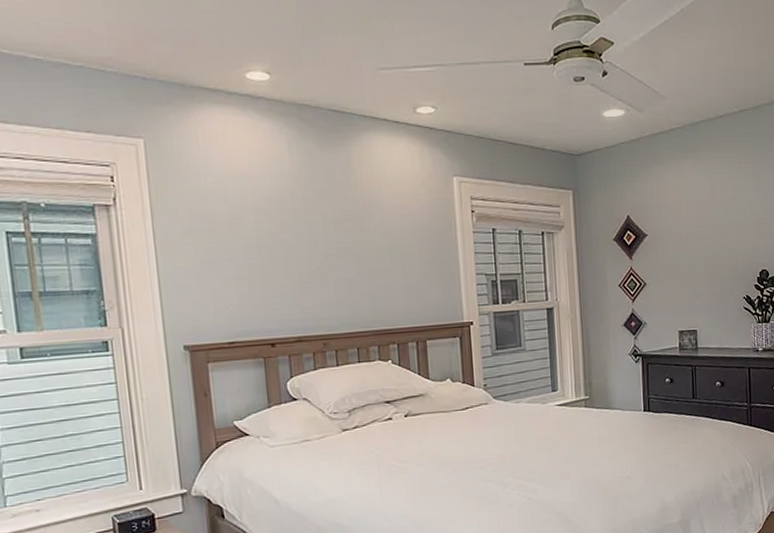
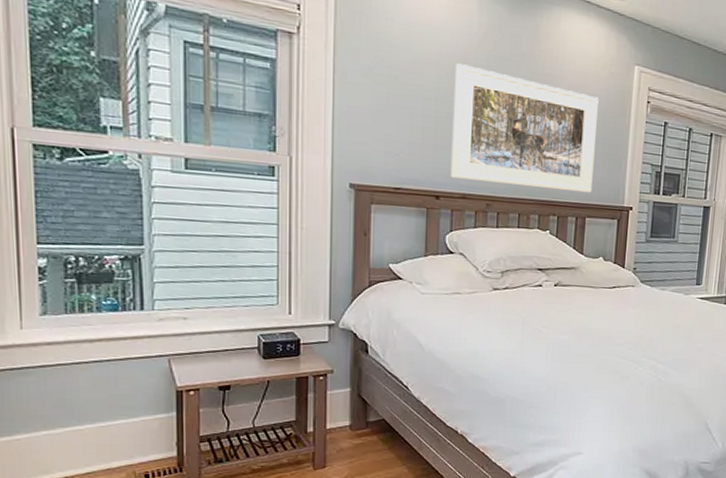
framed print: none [274,206,429,323] -> present [450,63,598,193]

